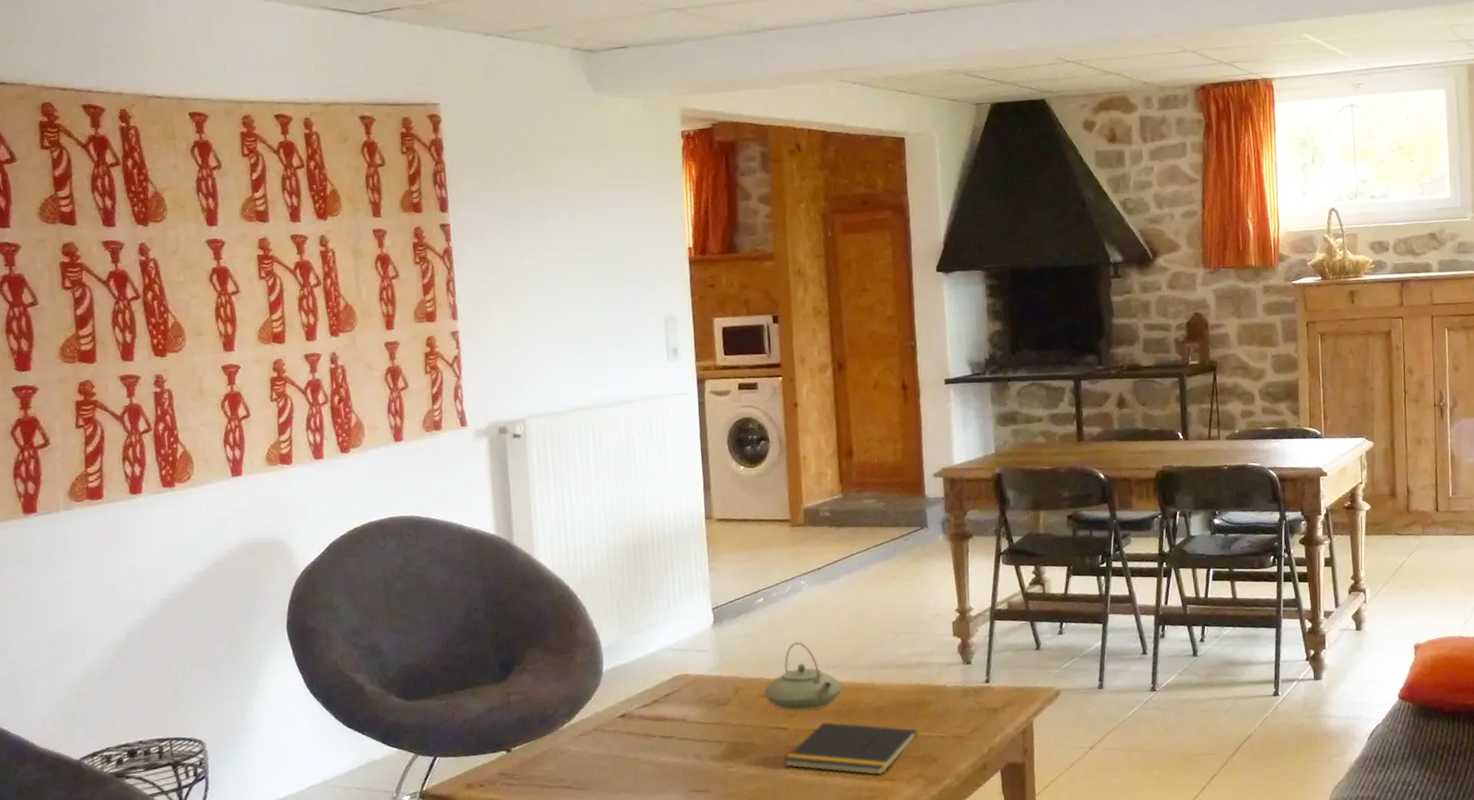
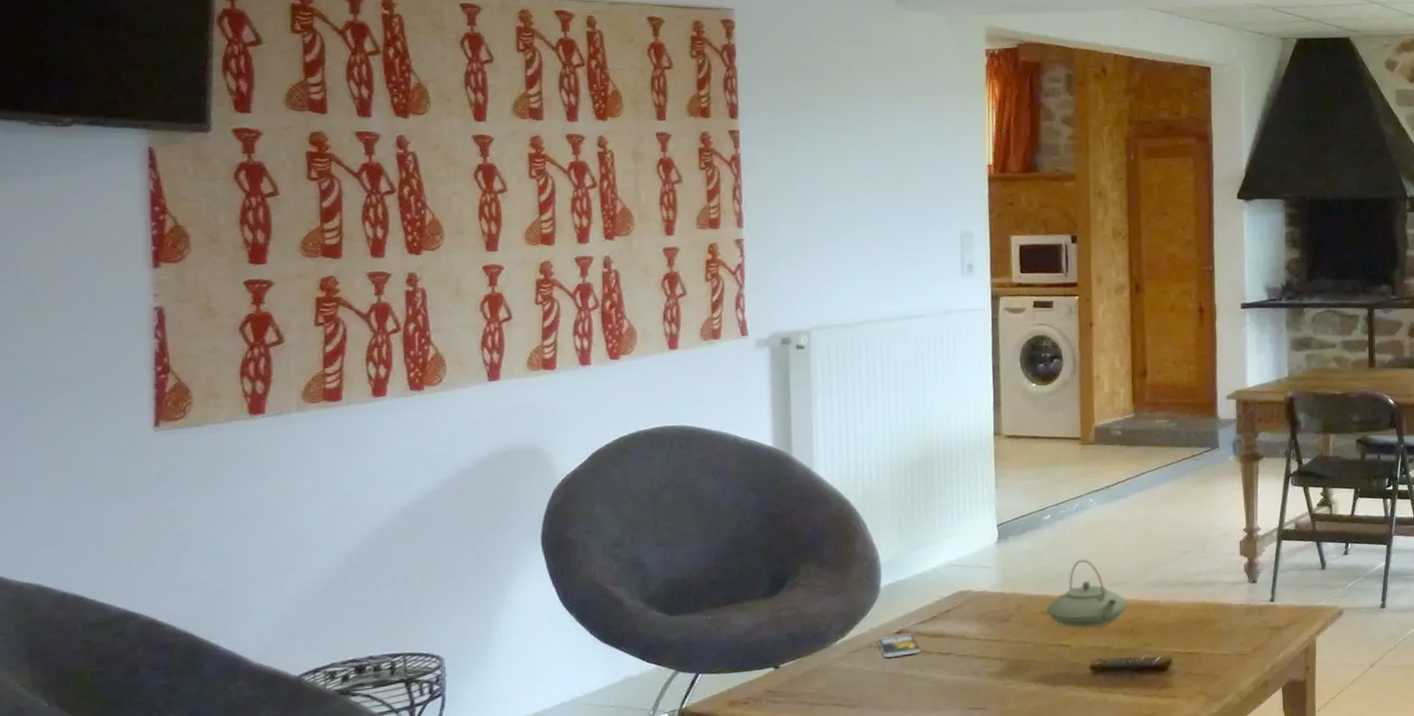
smartphone: none [603,717,644,742] -> present [878,633,920,658]
notepad: present [784,721,918,776] -> none [1065,639,1201,693]

